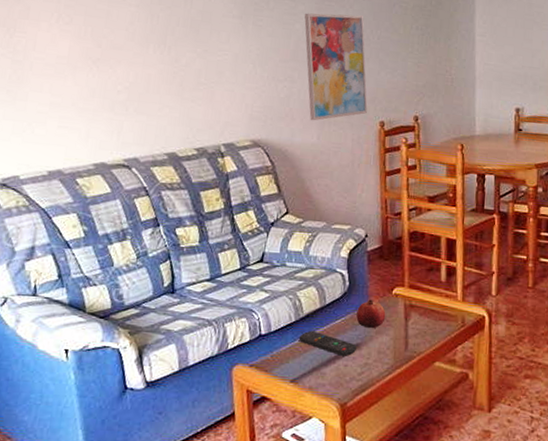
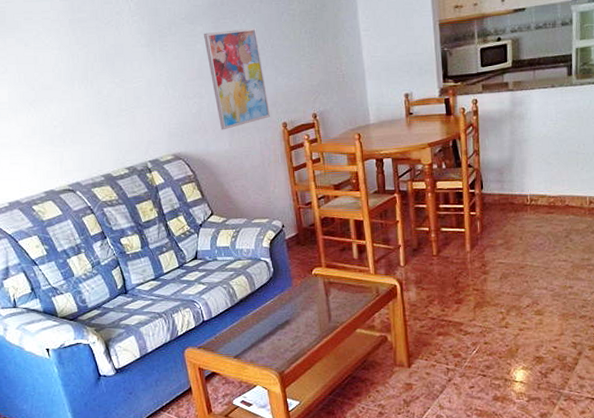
remote control: present [298,330,356,356] -> none [236,313,287,332]
fruit: present [356,299,386,329] -> none [283,281,309,306]

